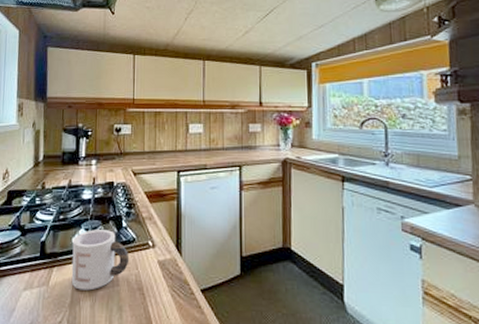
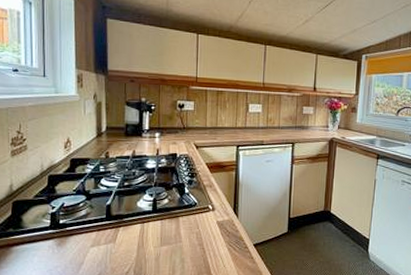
mug: present [71,230,130,291] -> none [137,195,191,246]

